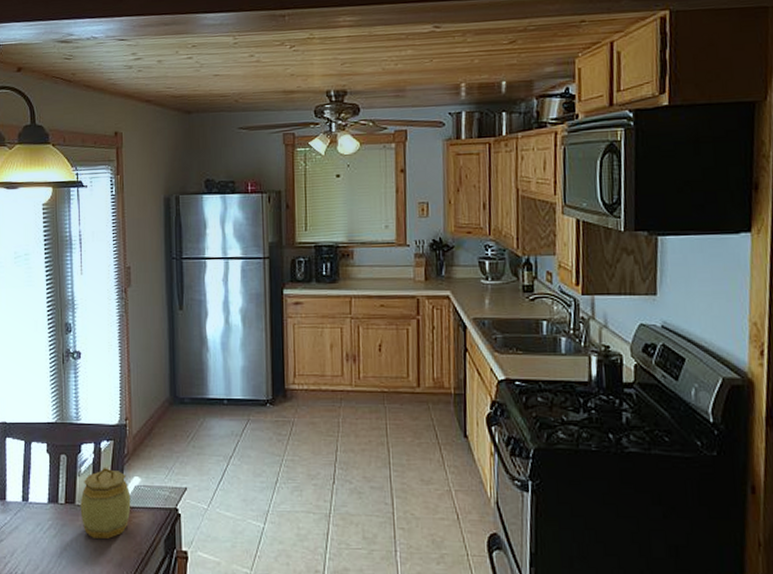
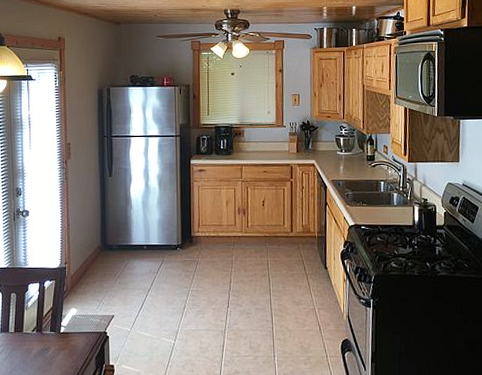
jar: present [80,468,131,539] -> none [27,302,69,359]

